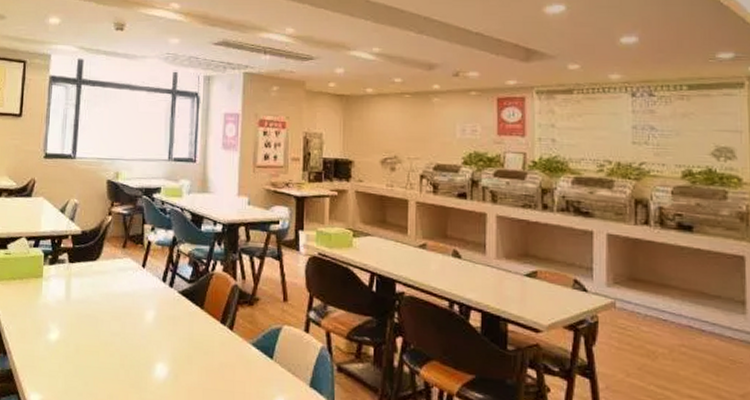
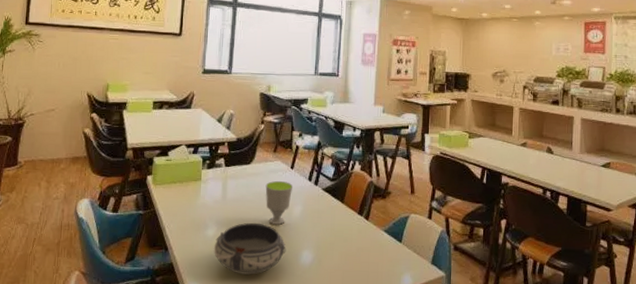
bowl: none [57,327,138,388] -> present [214,222,286,275]
cup: none [113,280,145,332] -> present [265,180,293,225]

